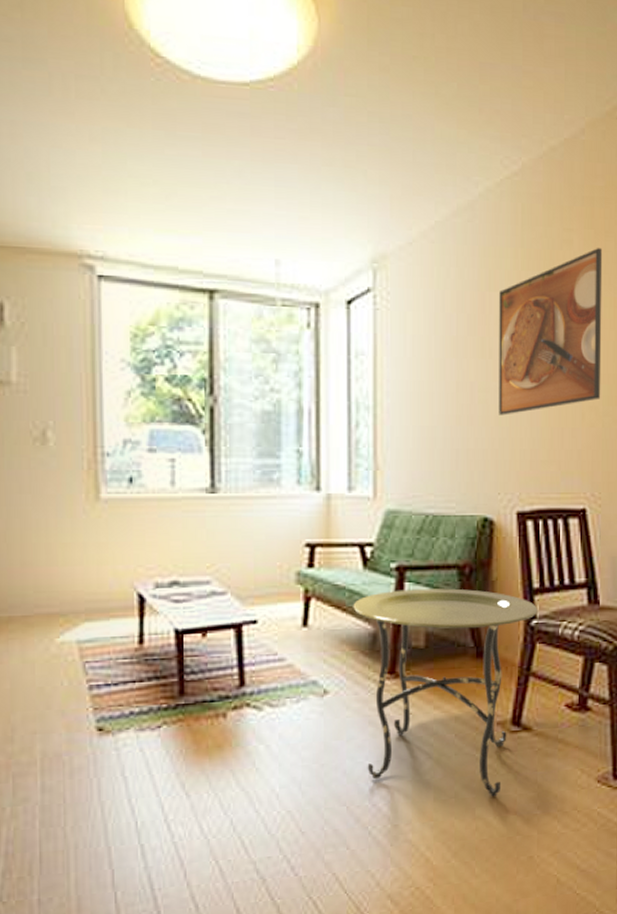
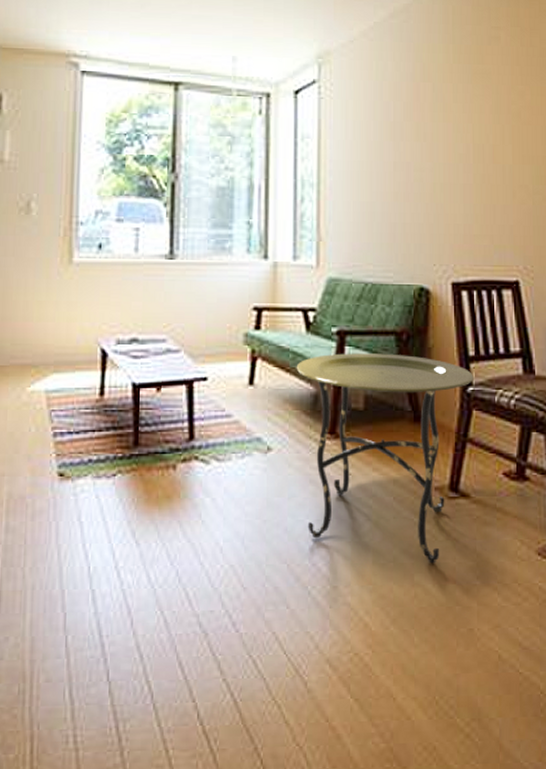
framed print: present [499,248,603,415] -> none [433,43,531,193]

